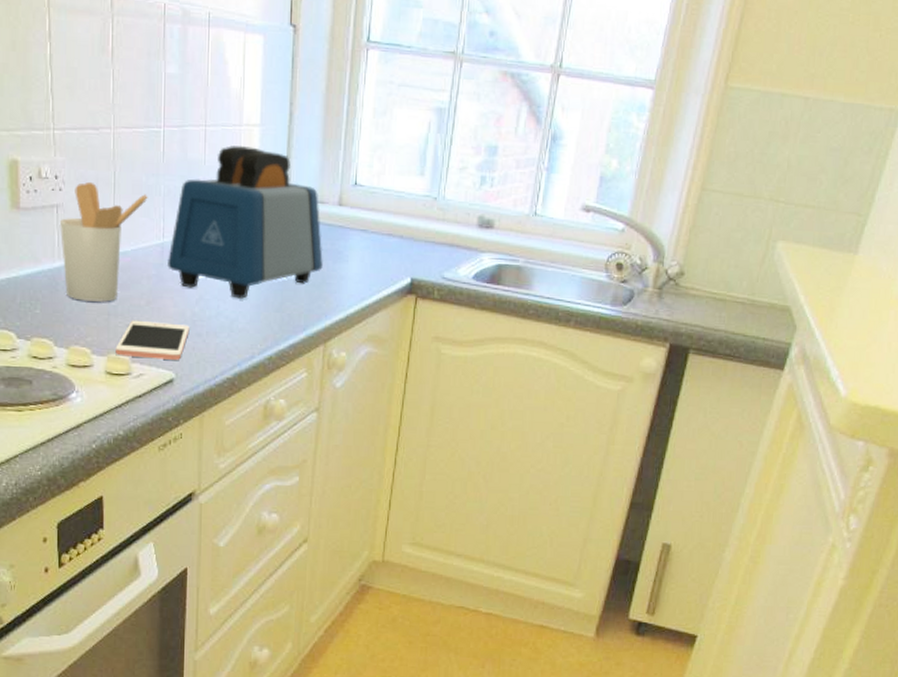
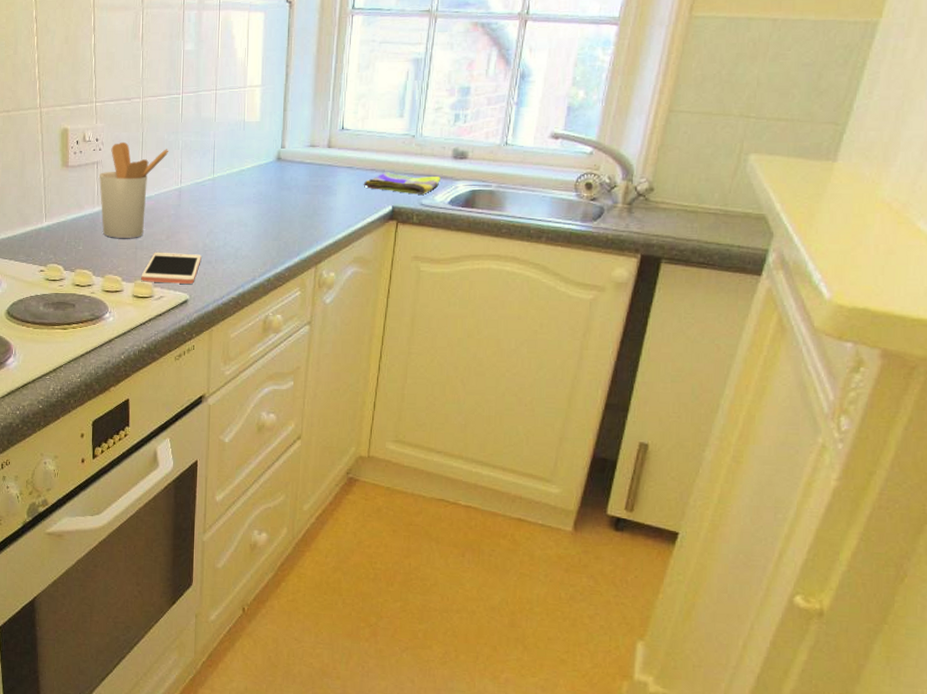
toaster: present [168,145,323,299] -> none [184,104,315,231]
dish towel: none [378,237,464,267] -> present [363,171,440,194]

